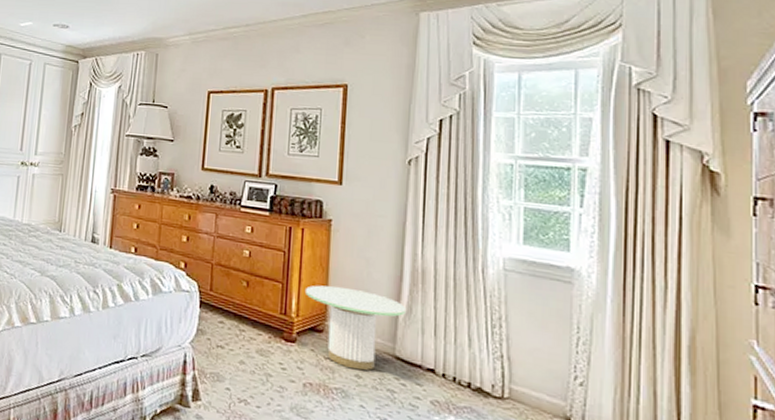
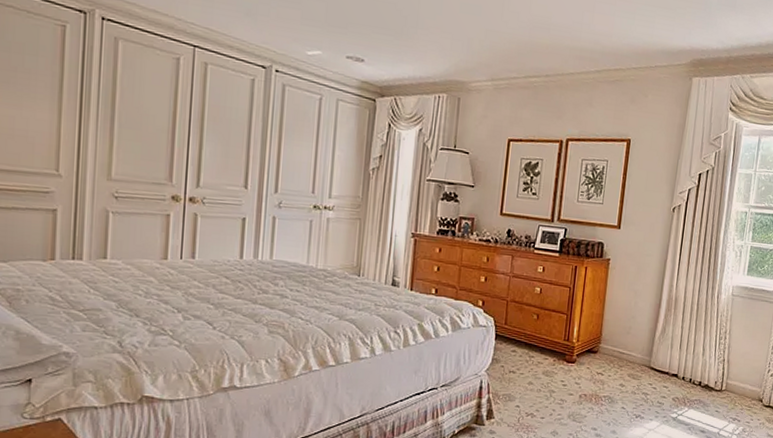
side table: present [306,285,407,371] -> none [585,314,662,381]

